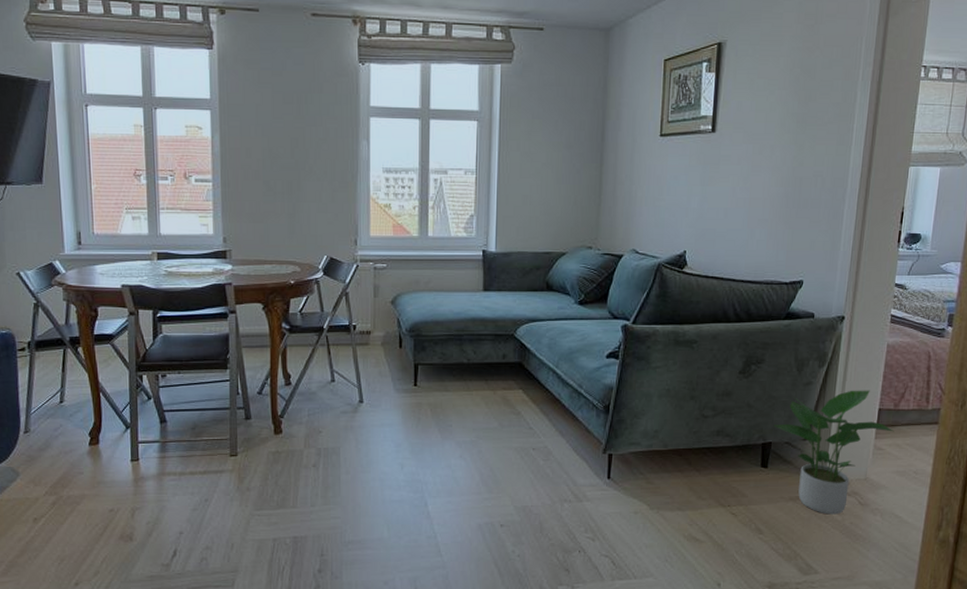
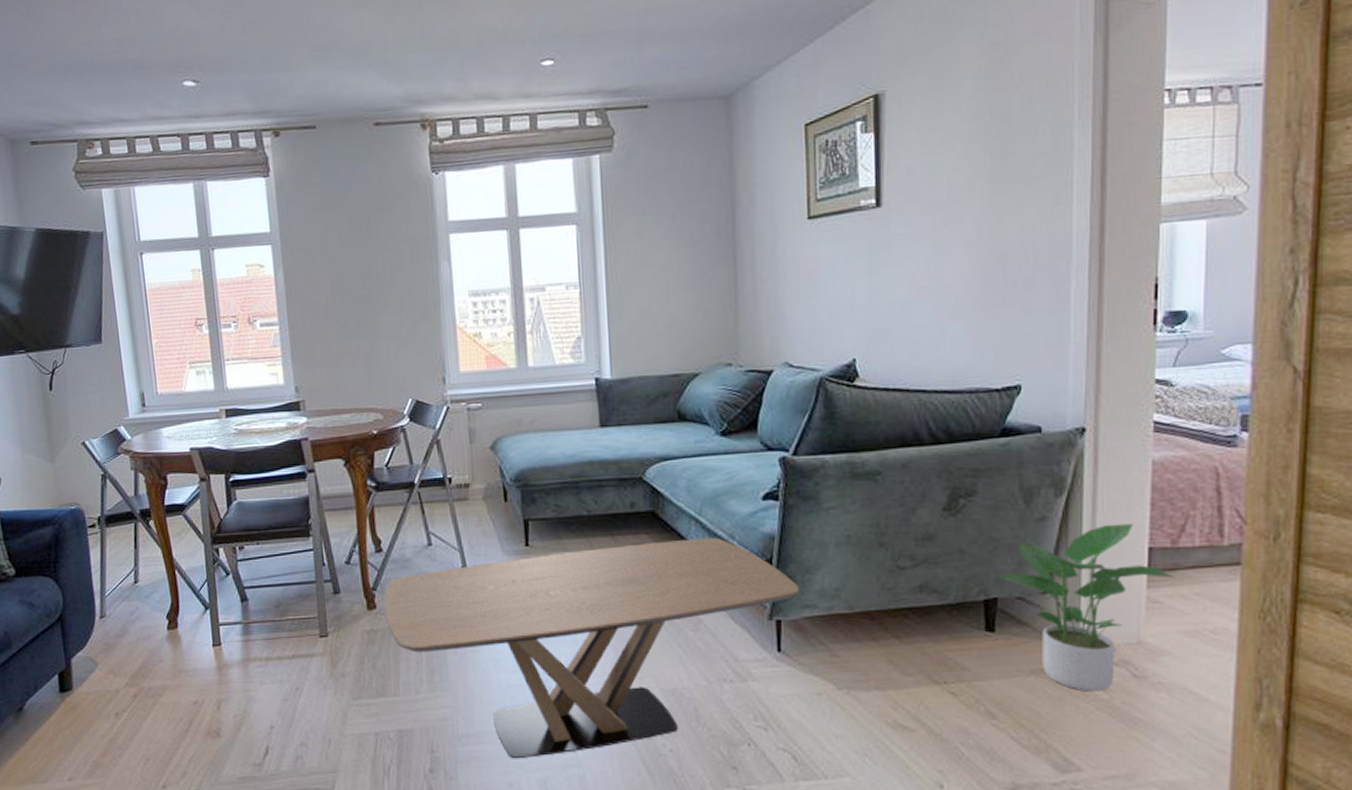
coffee table: none [289,386,629,562] -> present [383,537,800,759]

